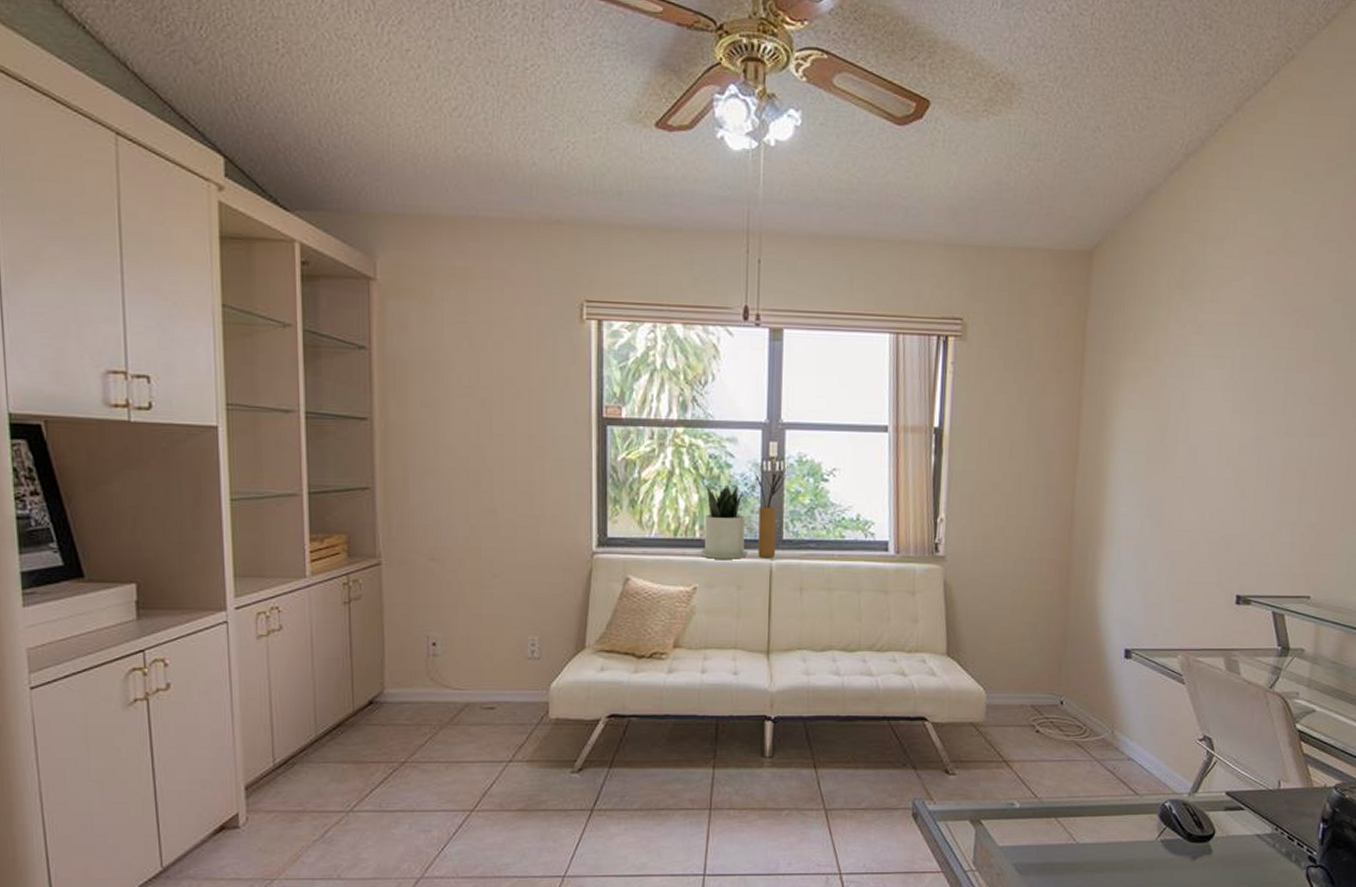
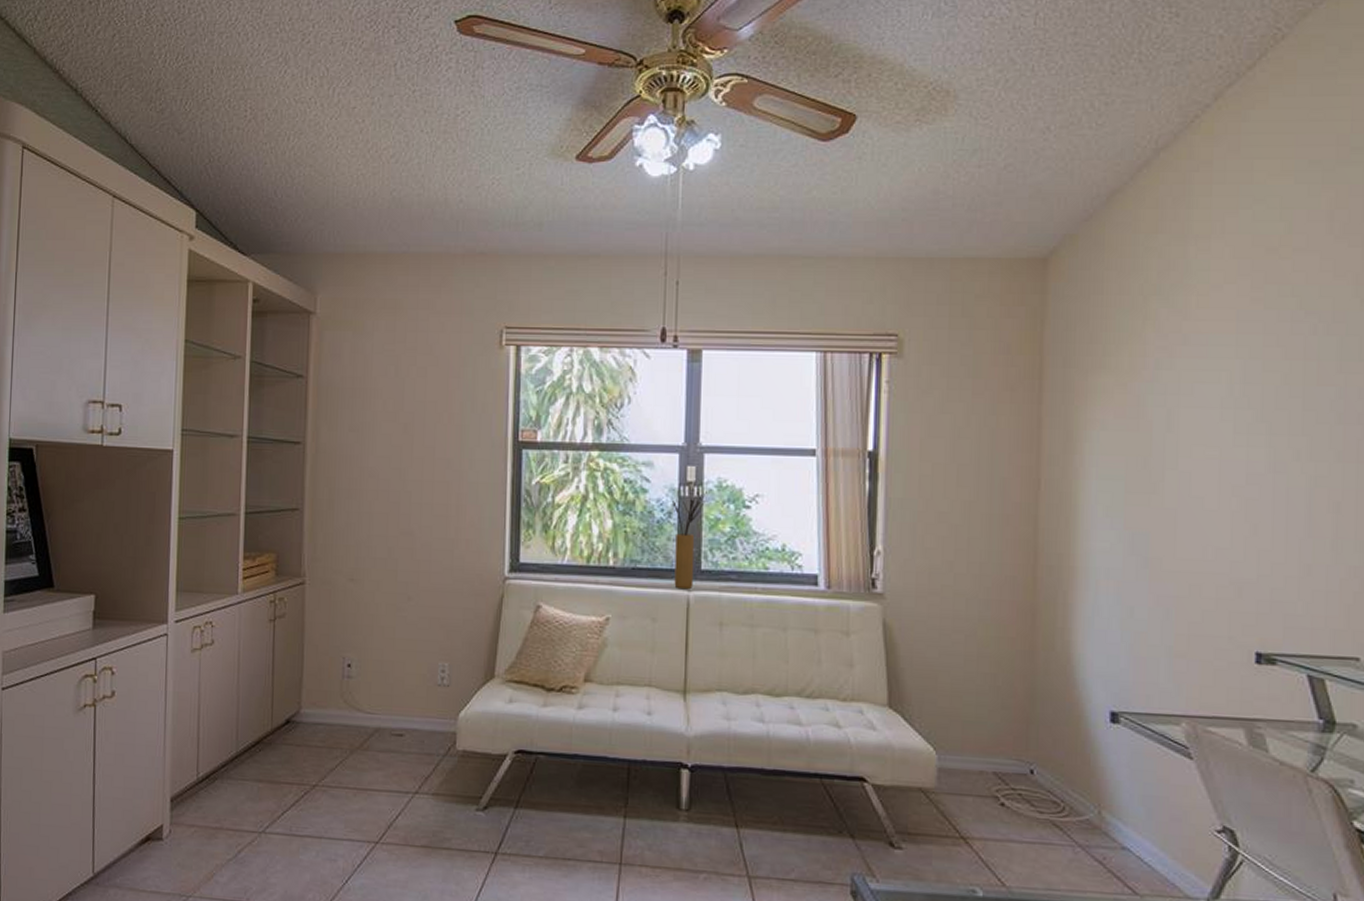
planter: present [701,486,748,559] -> none [614,511,664,590]

